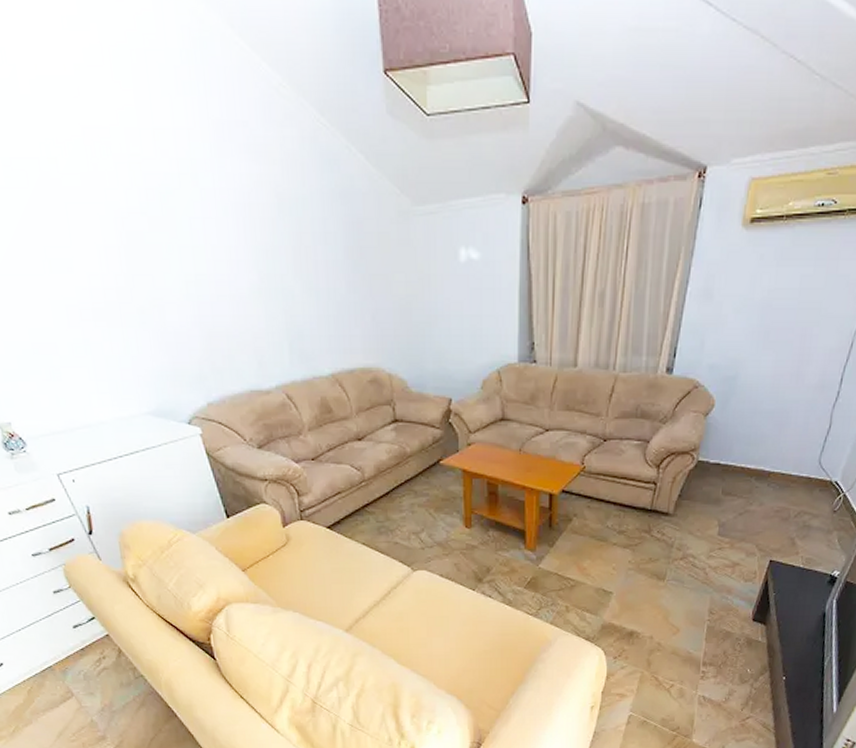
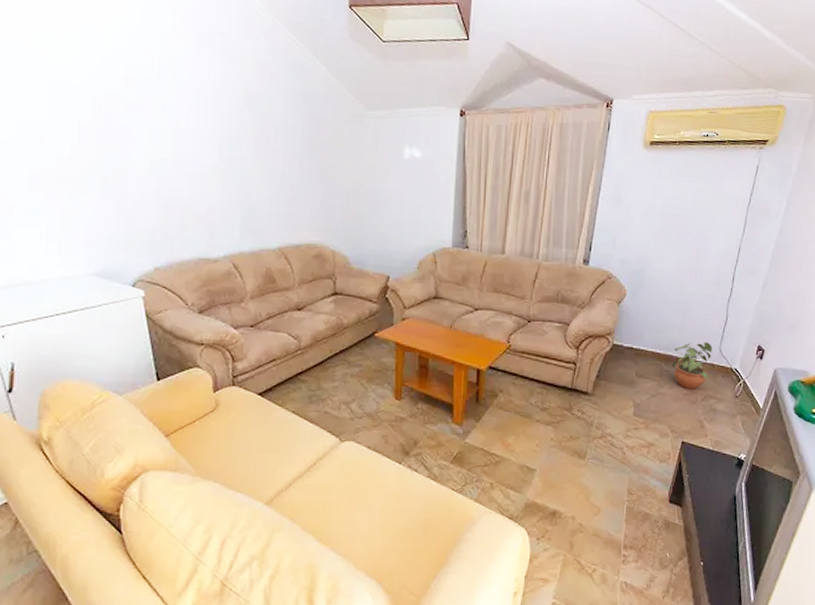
potted plant: none [763,454,811,507] -> present [672,342,713,390]

